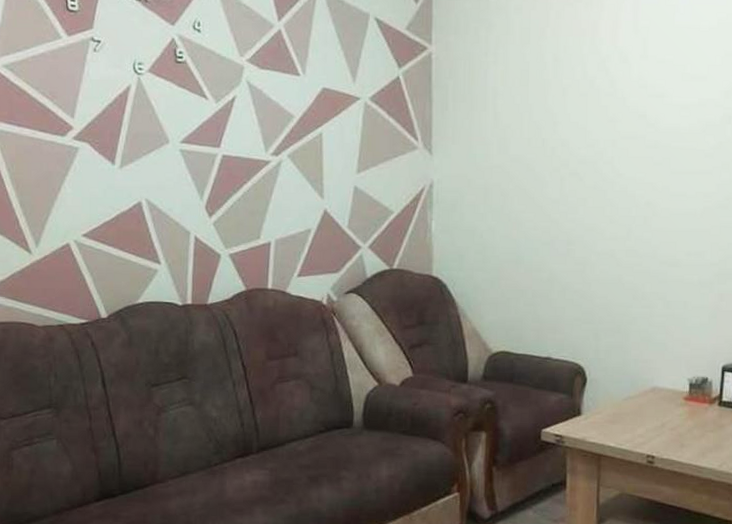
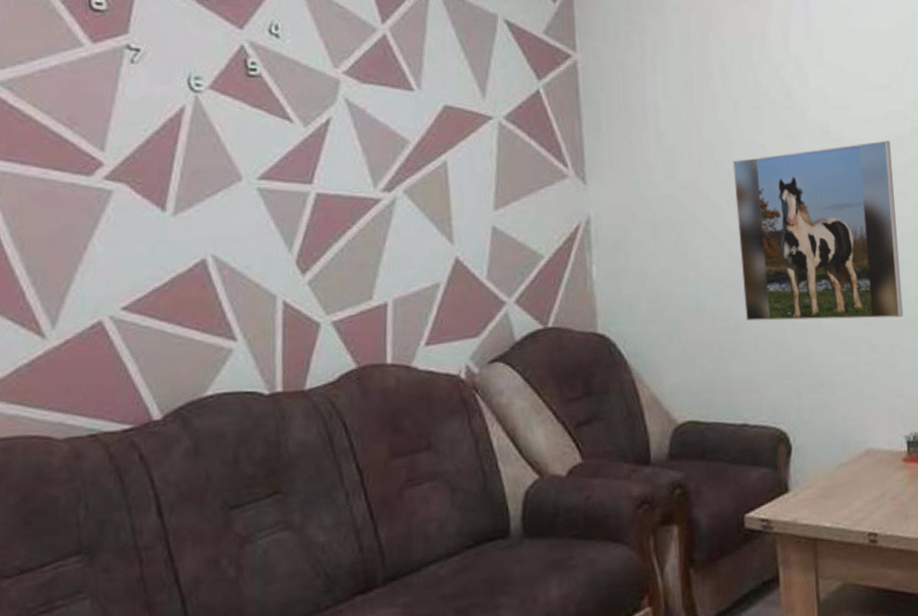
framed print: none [557,125,701,279] -> present [732,140,904,322]

